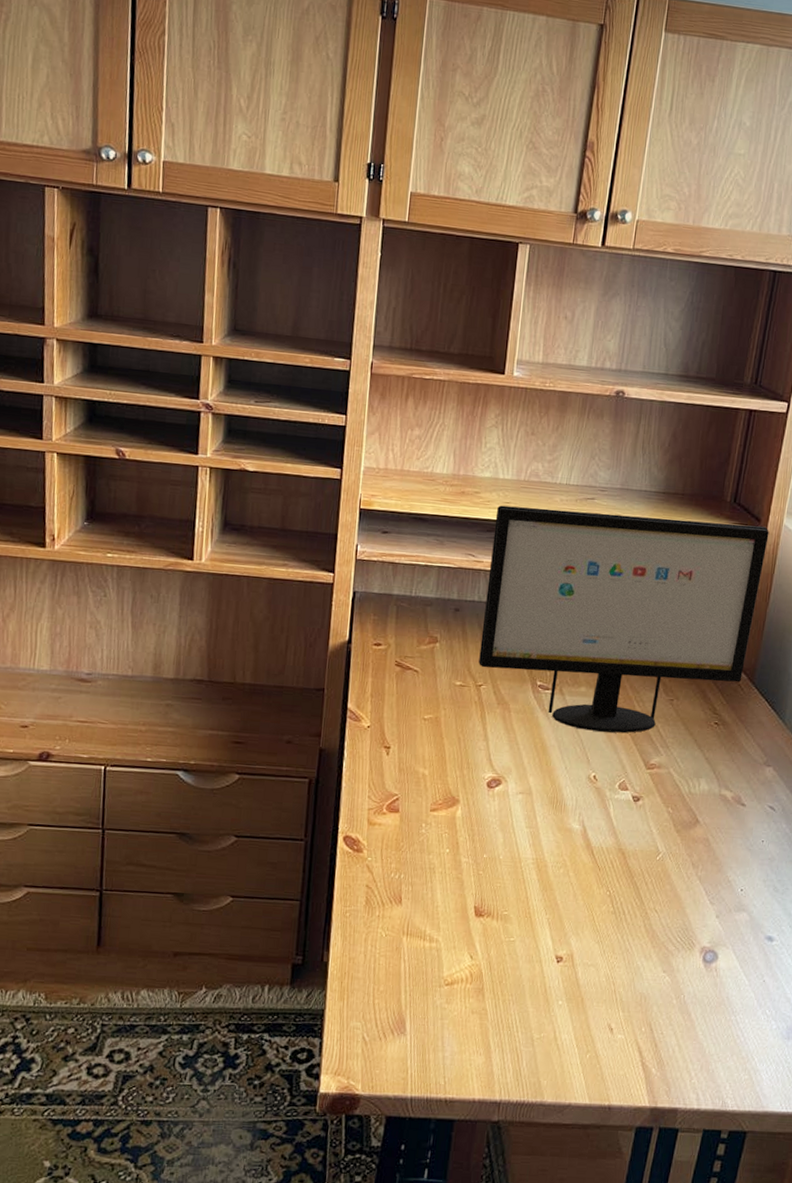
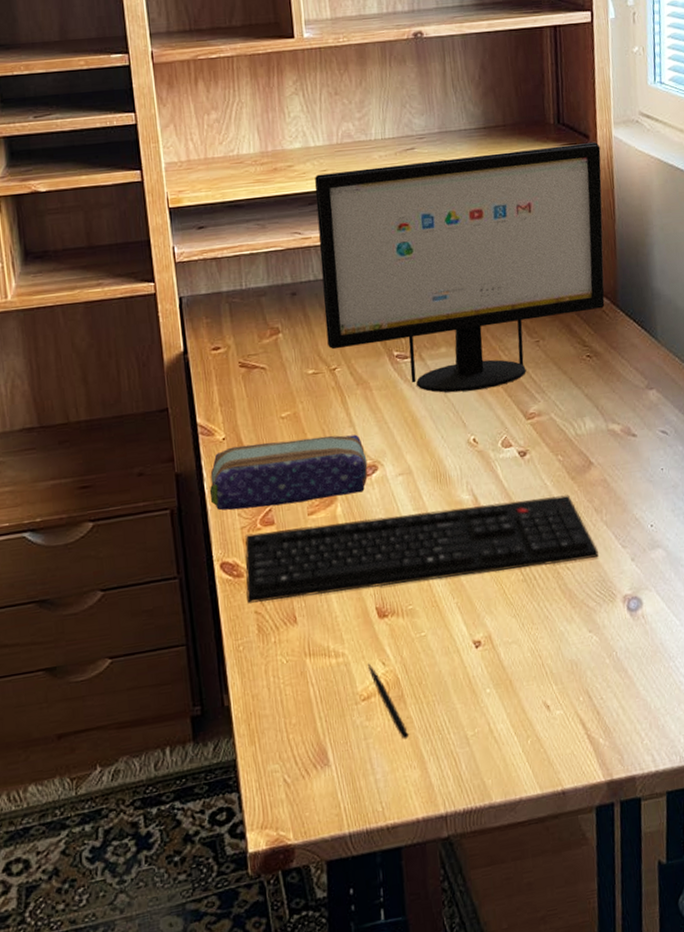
pencil case: none [346,735,494,801] -> present [209,434,368,511]
keyboard: none [361,816,687,907] -> present [245,495,598,604]
pen: none [457,952,481,1028] -> present [368,662,408,740]

